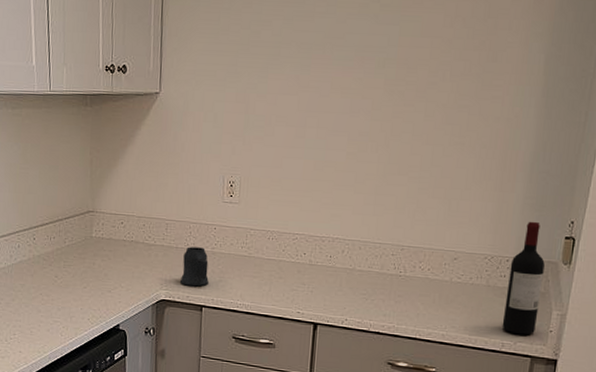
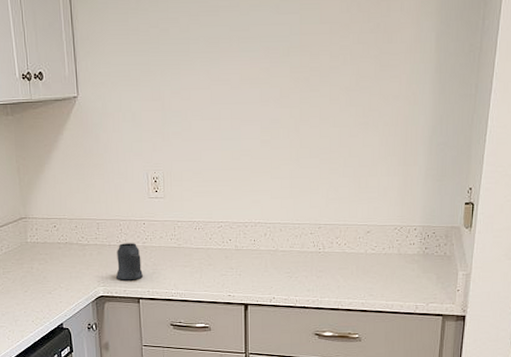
wine bottle: present [502,221,545,335] -> none [414,190,448,296]

